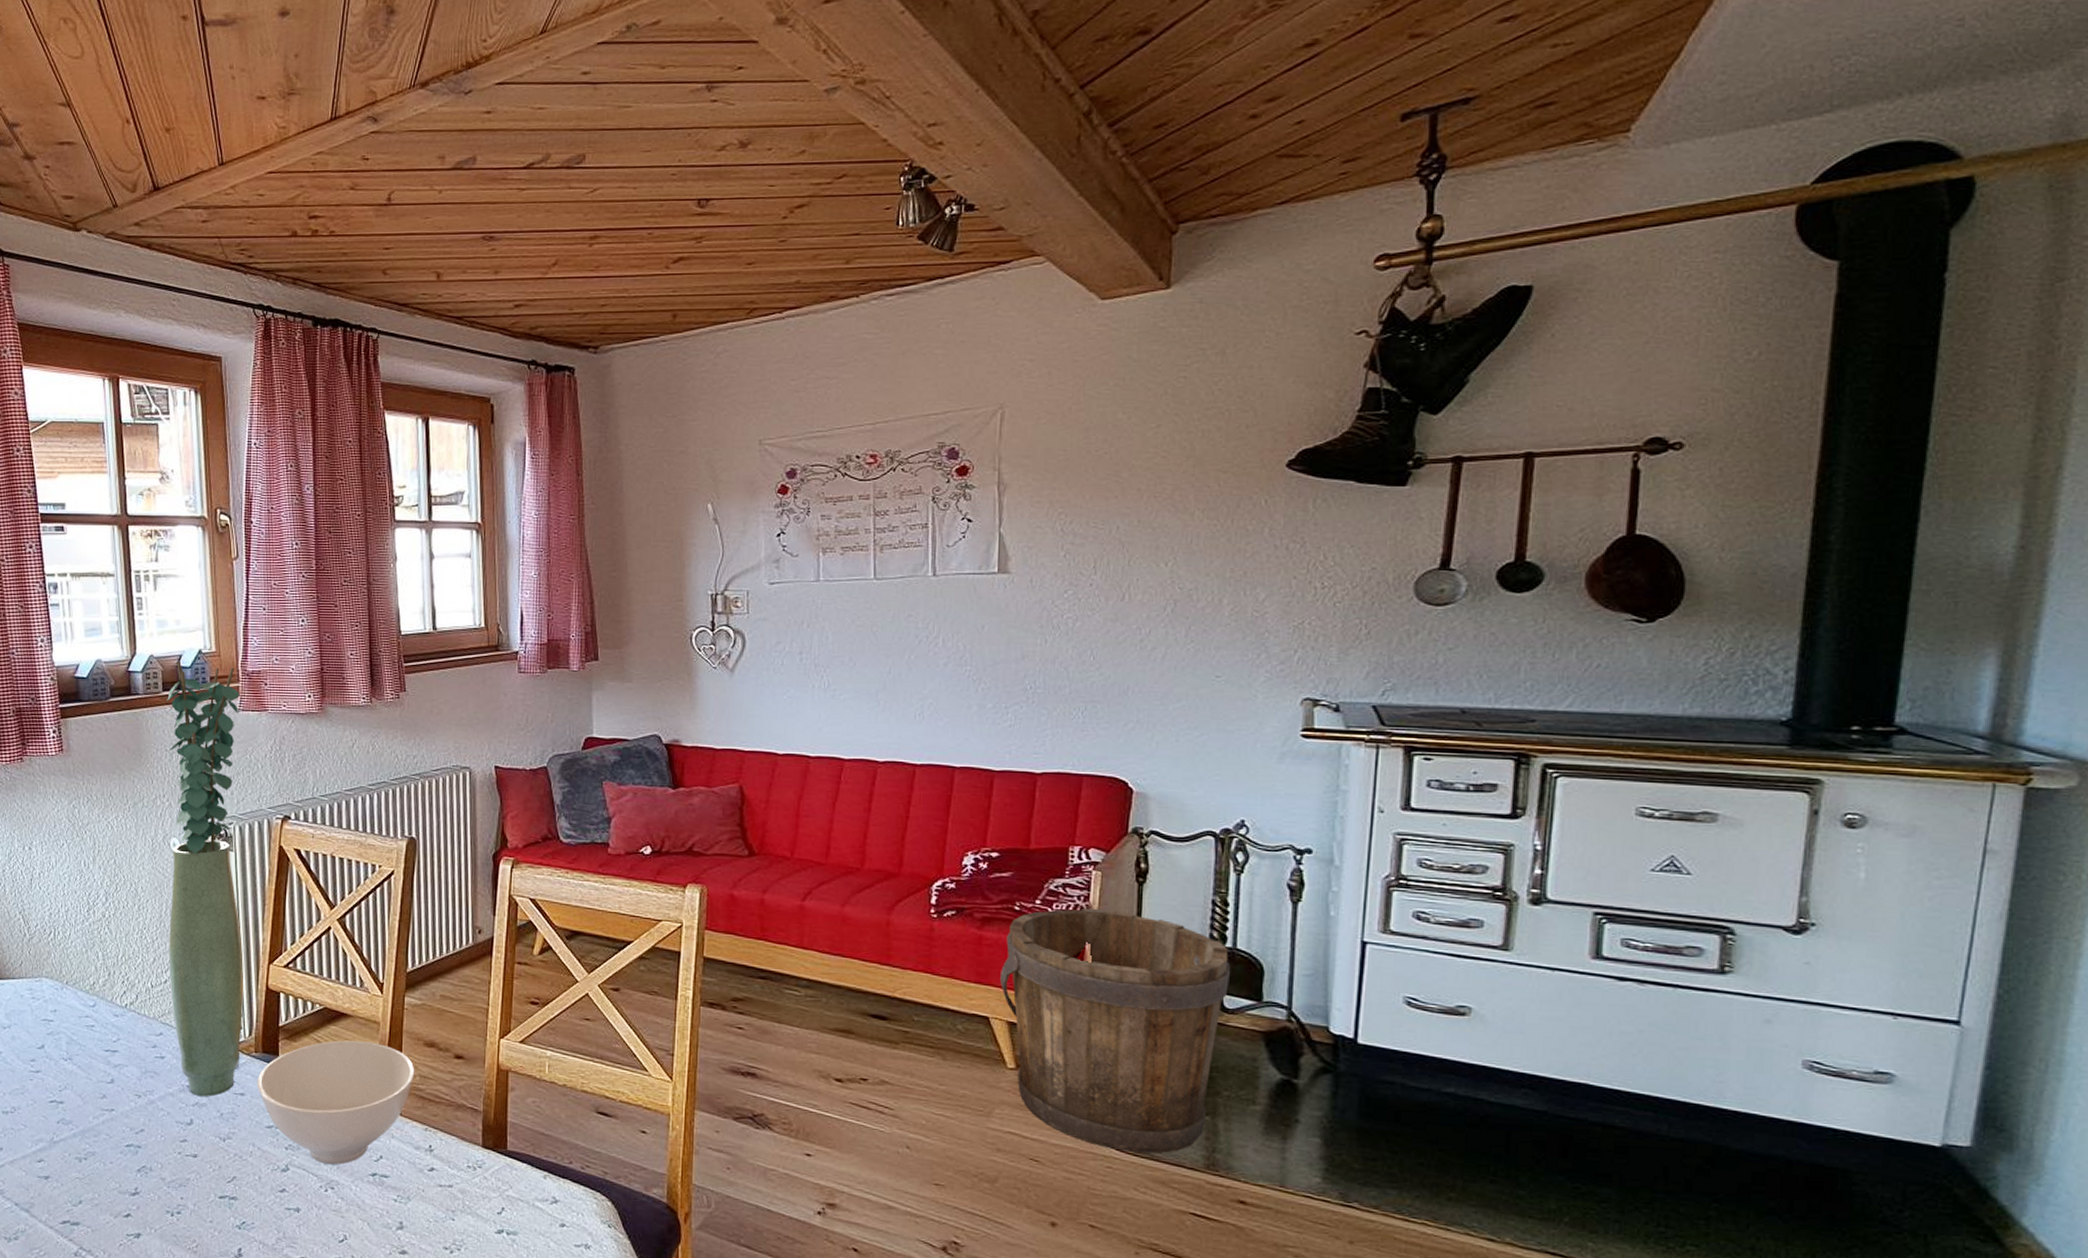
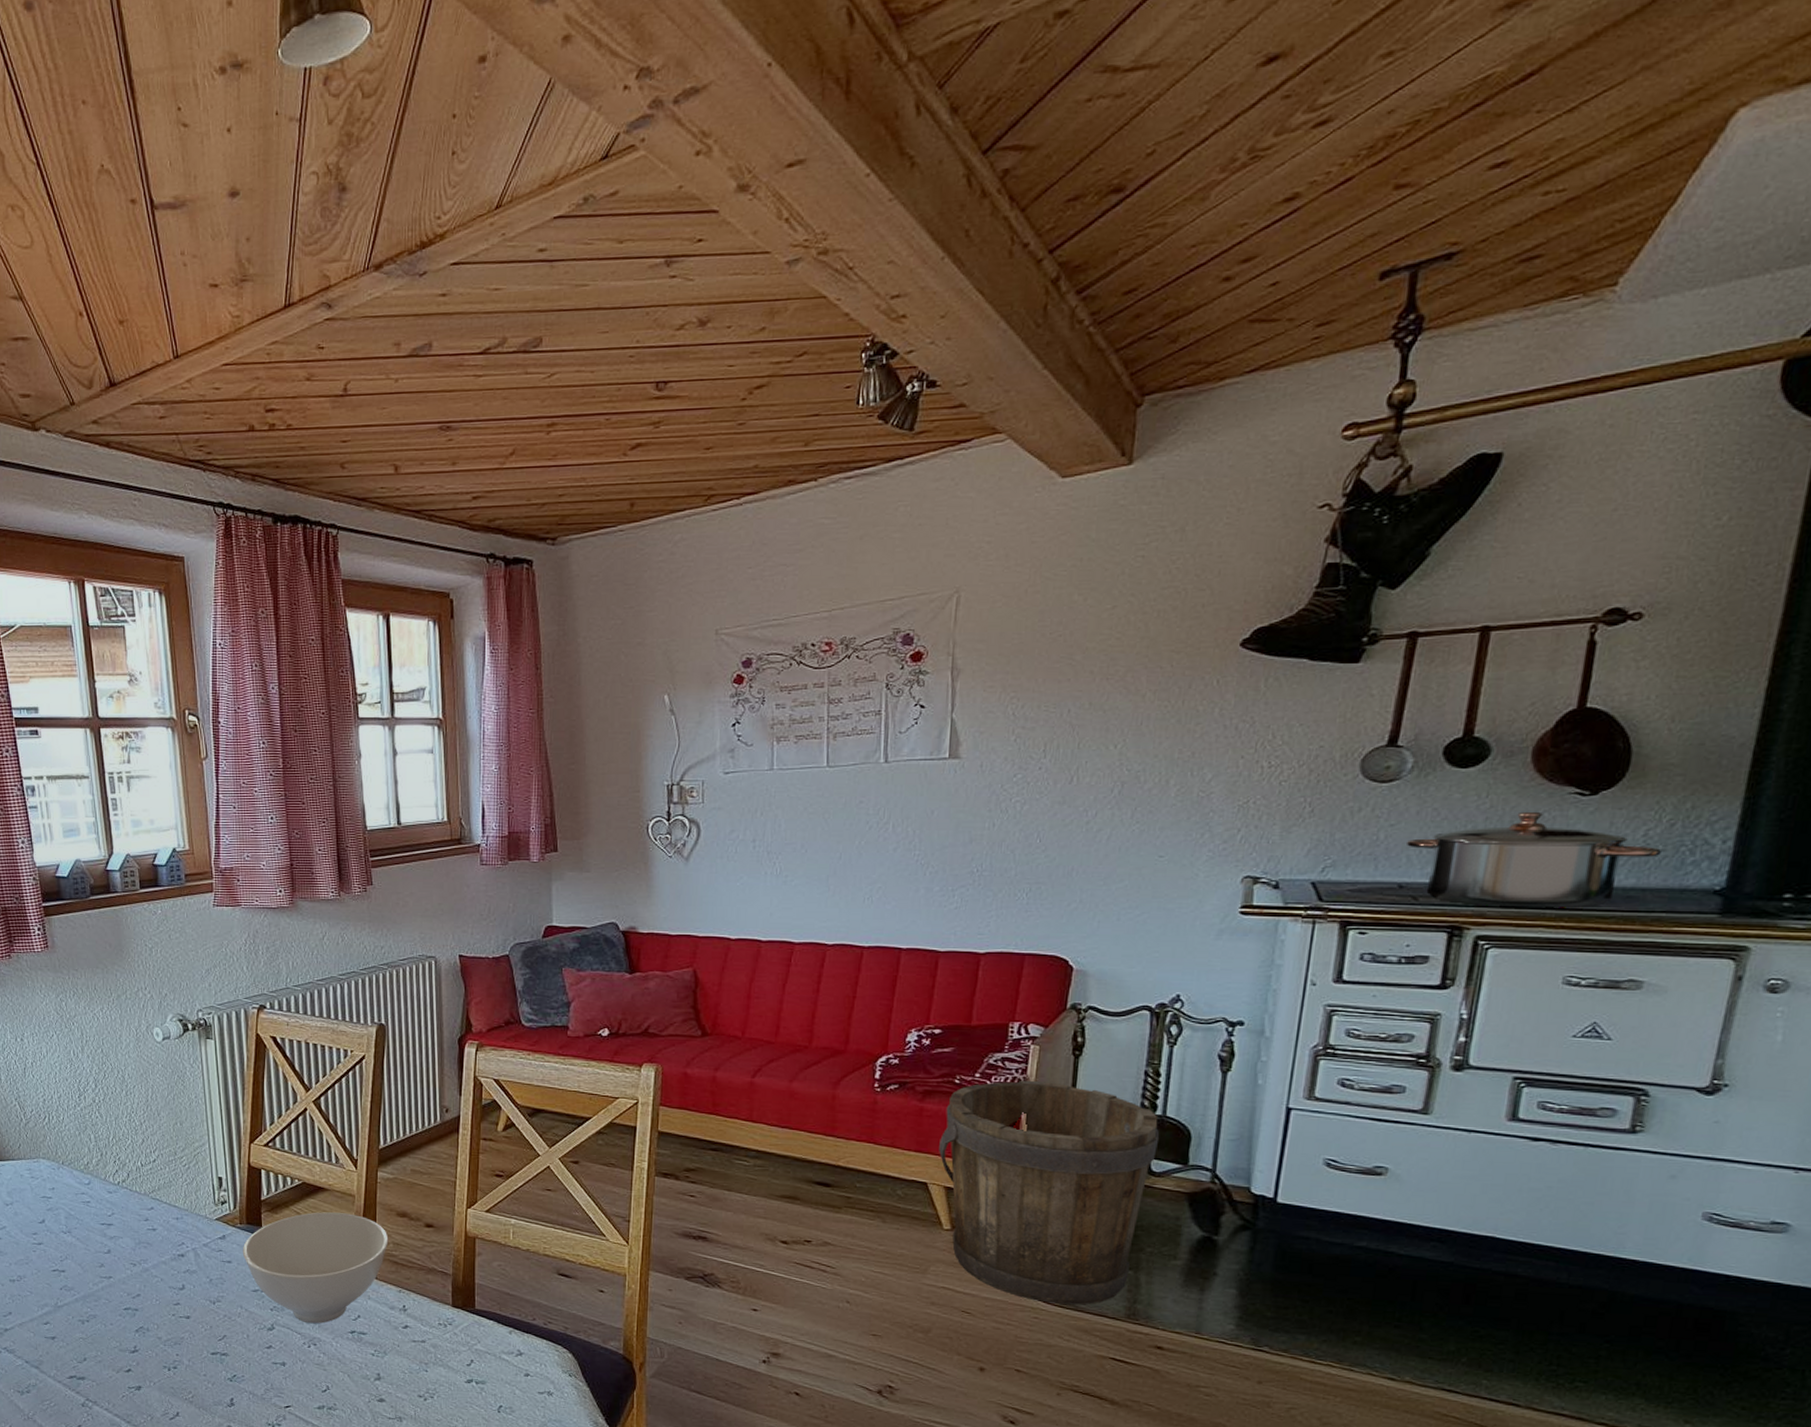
vase: present [167,660,244,1097] -> none [145,859,227,1264]
cooking pot: none [1465,637,1723,738] -> present [1405,811,1661,909]

